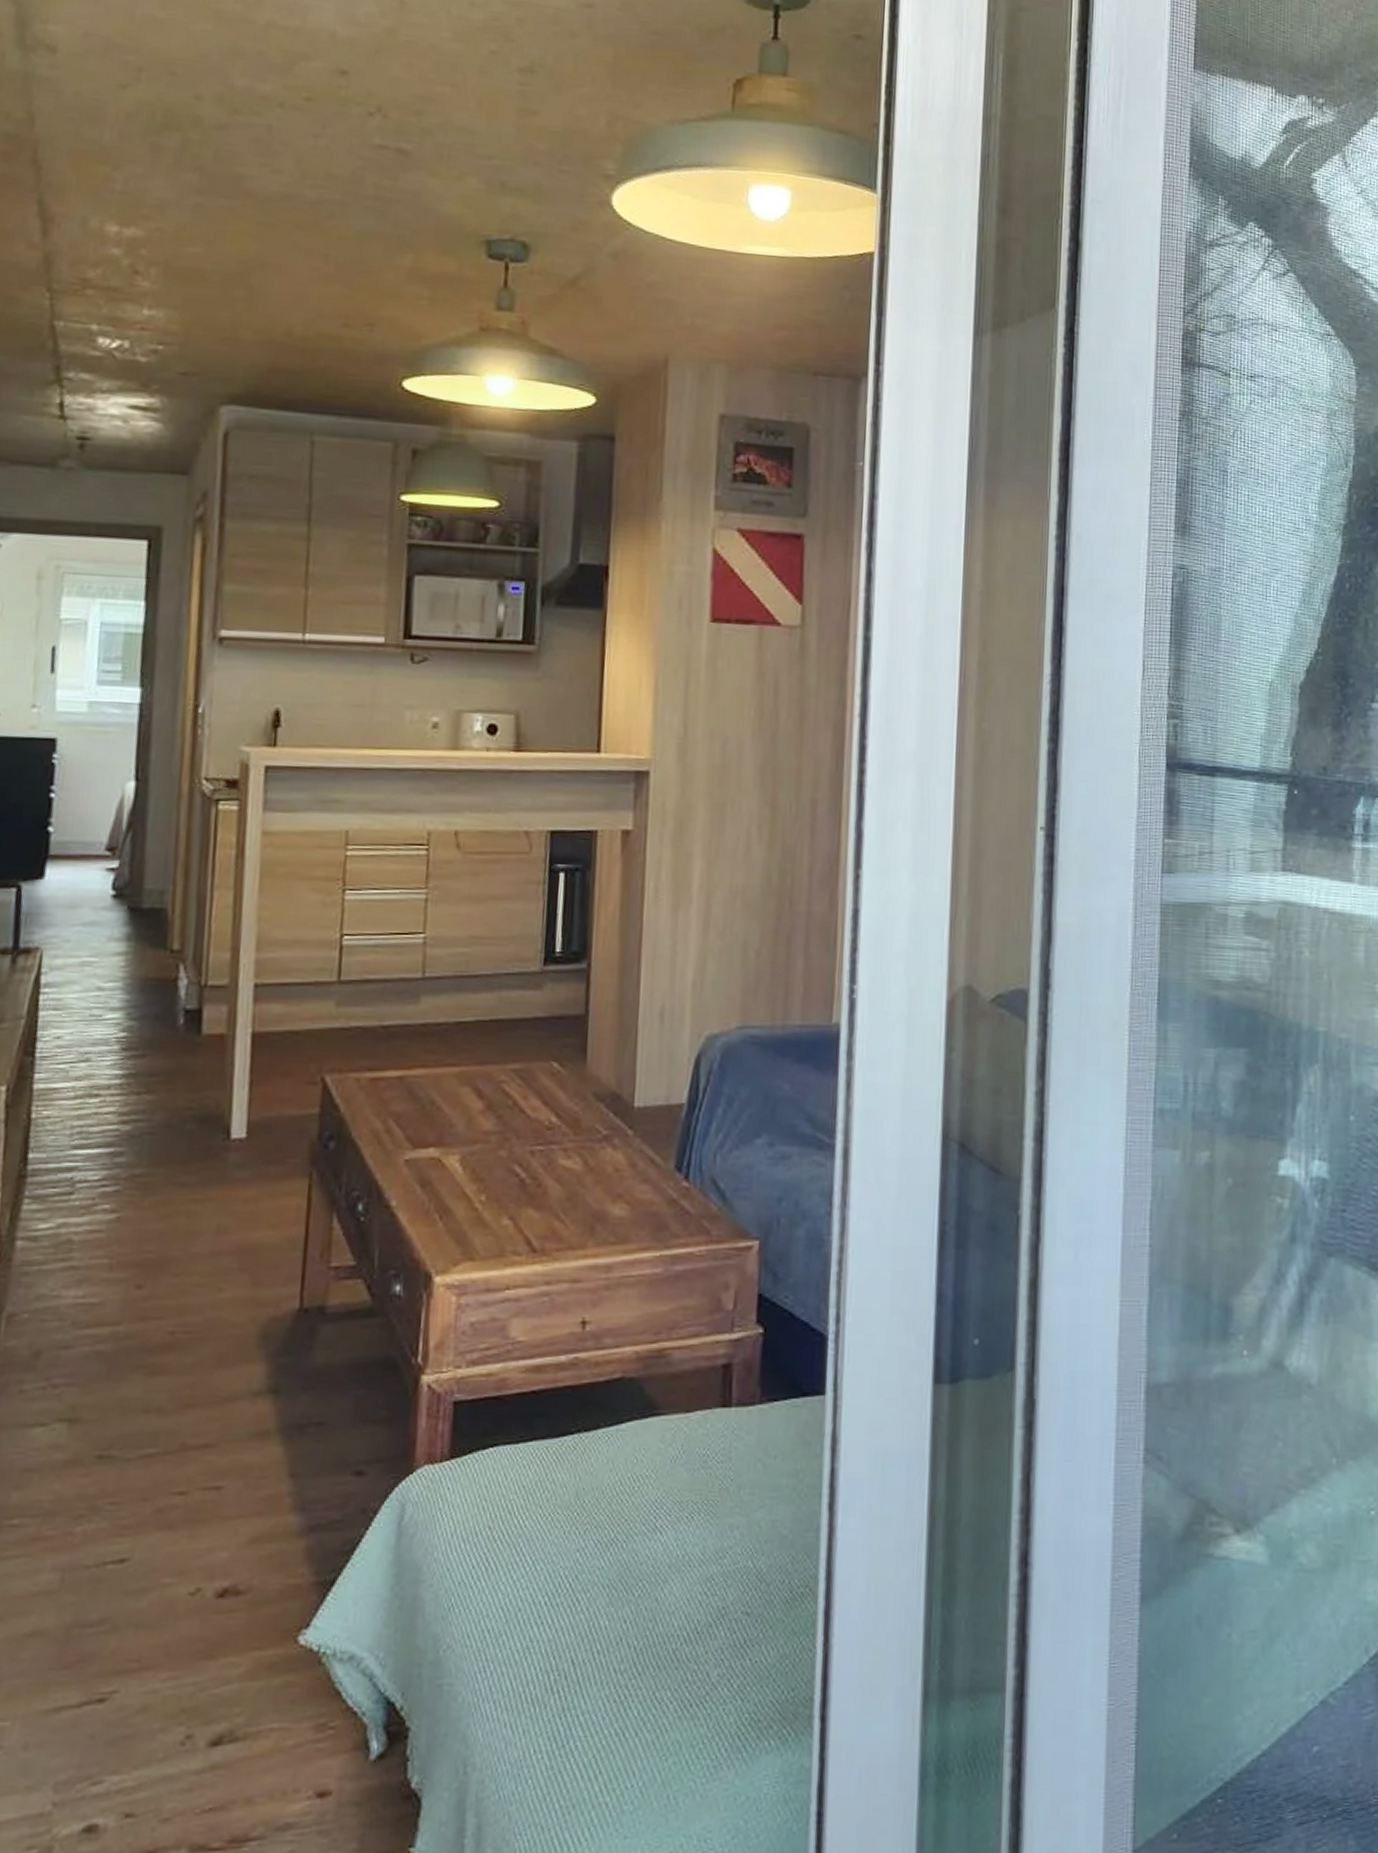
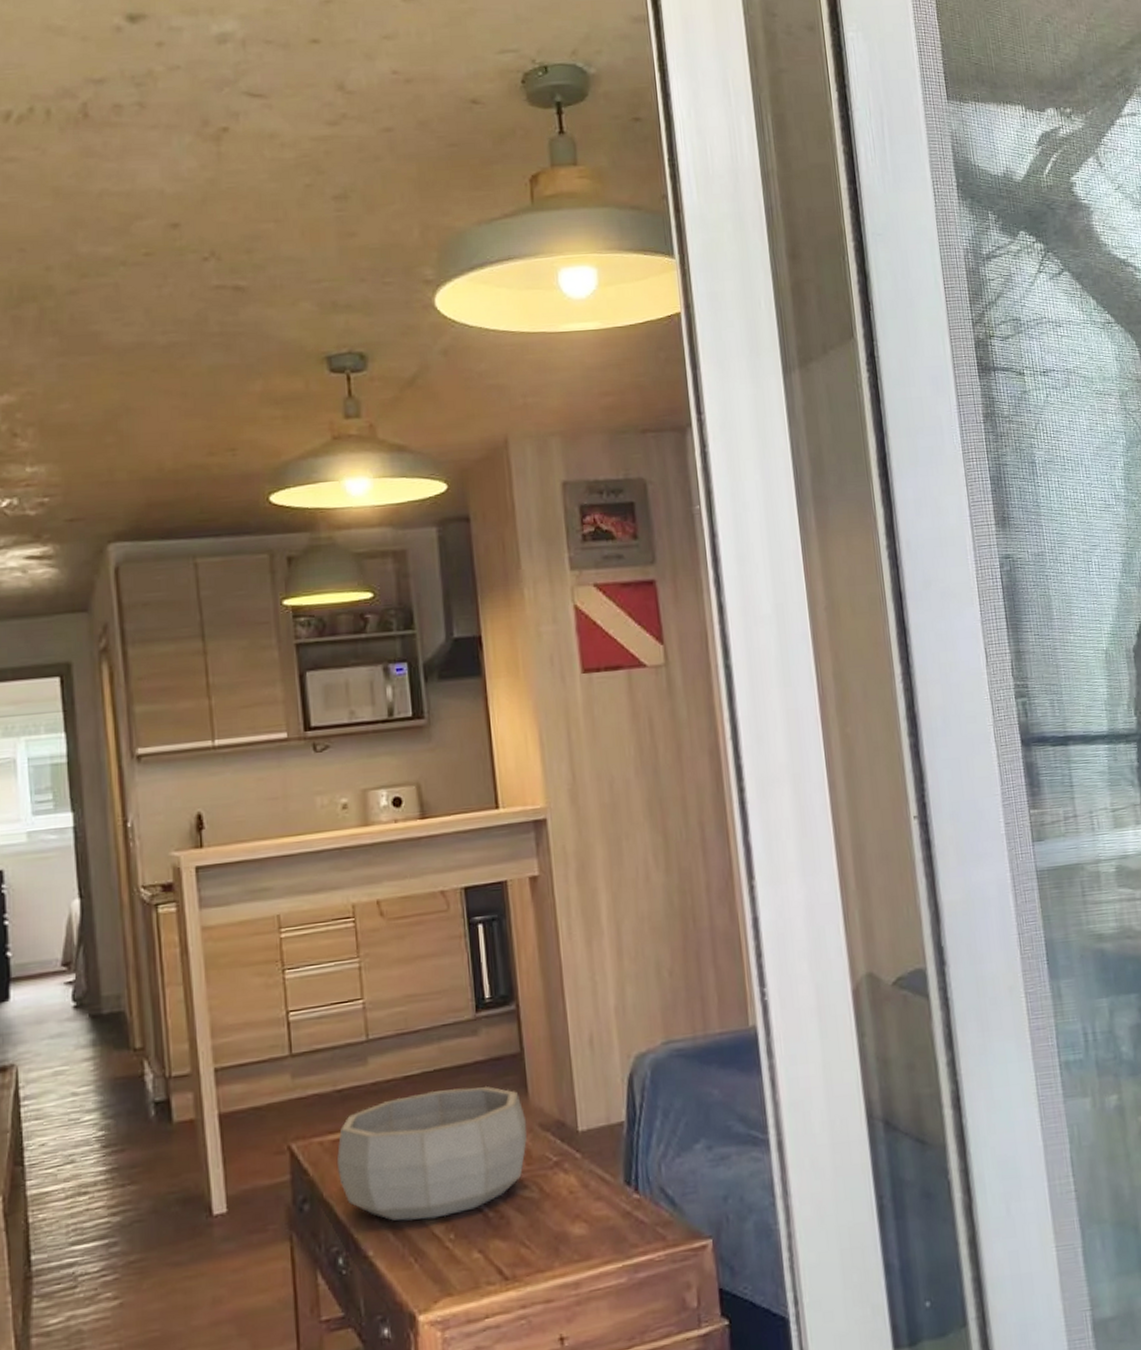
decorative bowl: none [371,1042,581,1177] -> present [336,1085,528,1221]

